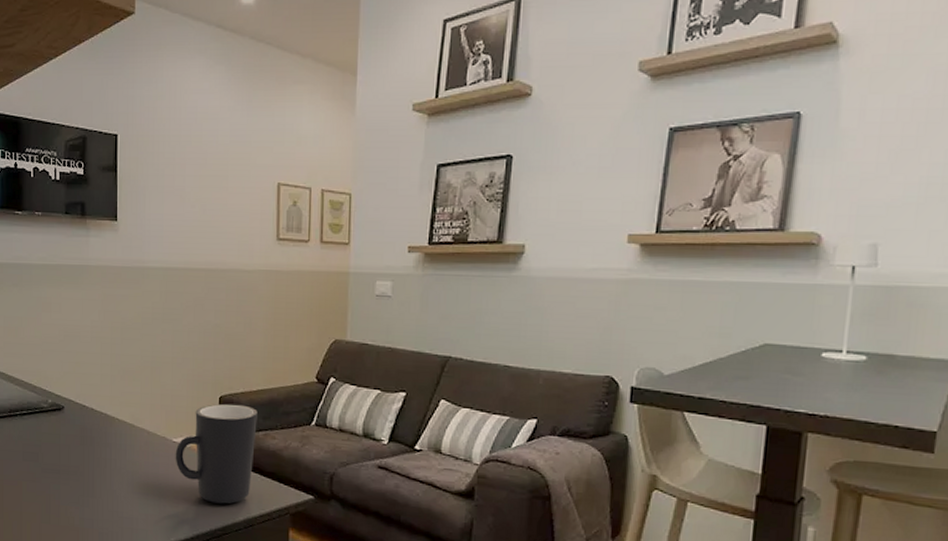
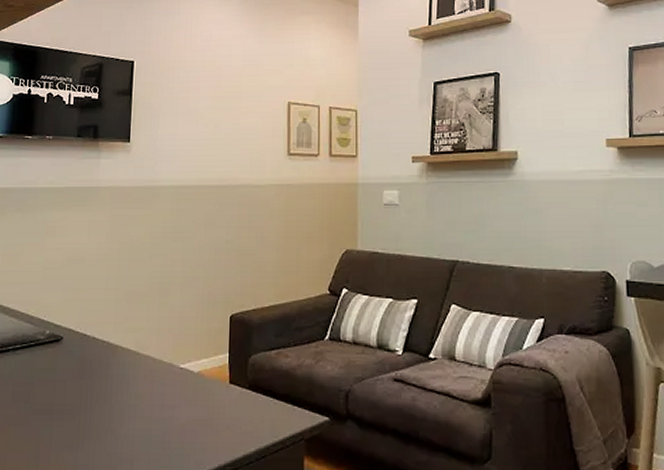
mug: present [175,403,257,504] -> none [182,322,270,434]

